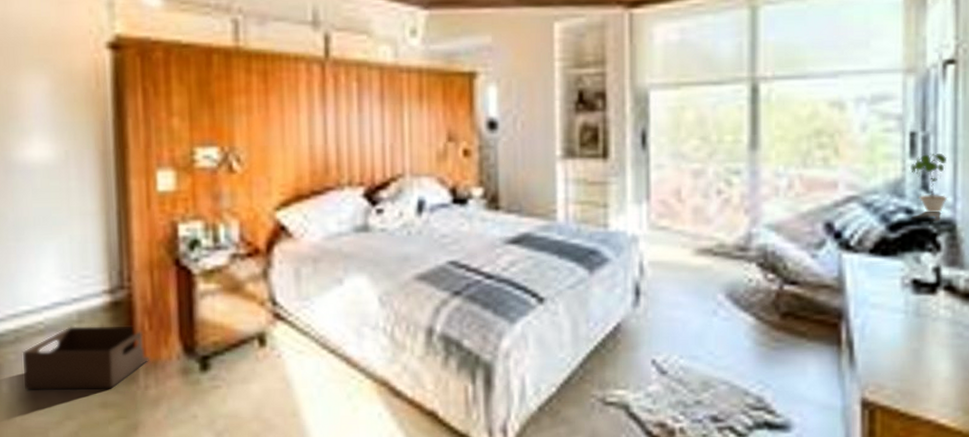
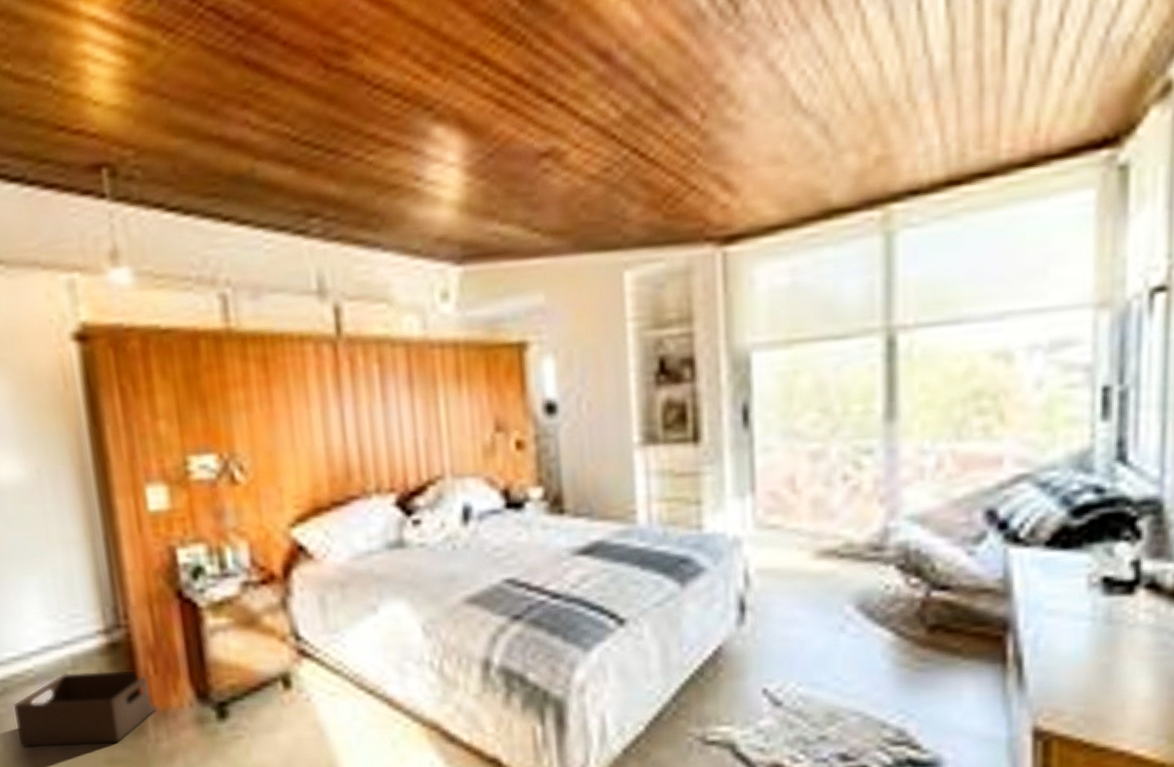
potted plant: present [910,152,948,213] -> none [1102,411,1153,491]

